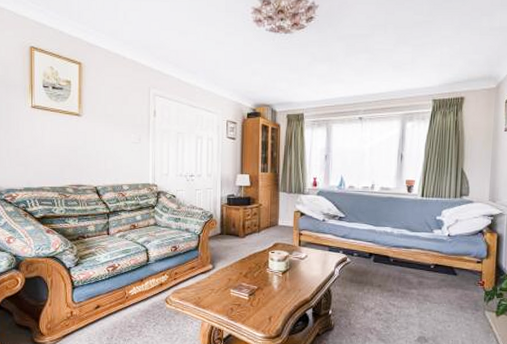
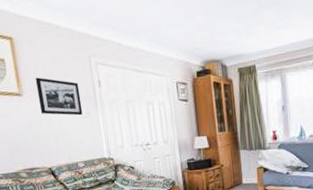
picture frame: none [96,101,135,141] -> present [35,77,83,116]

